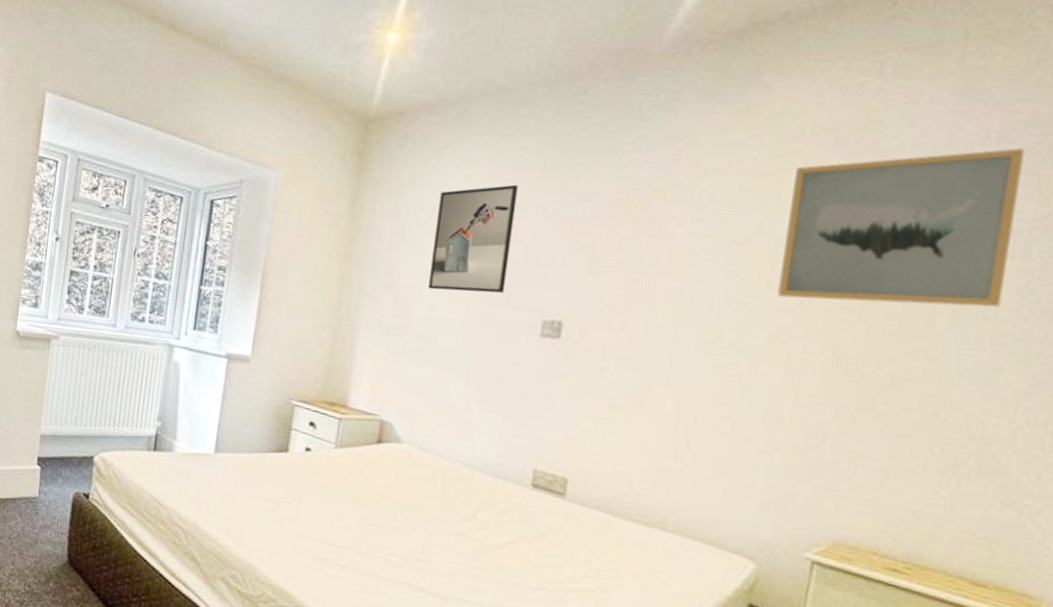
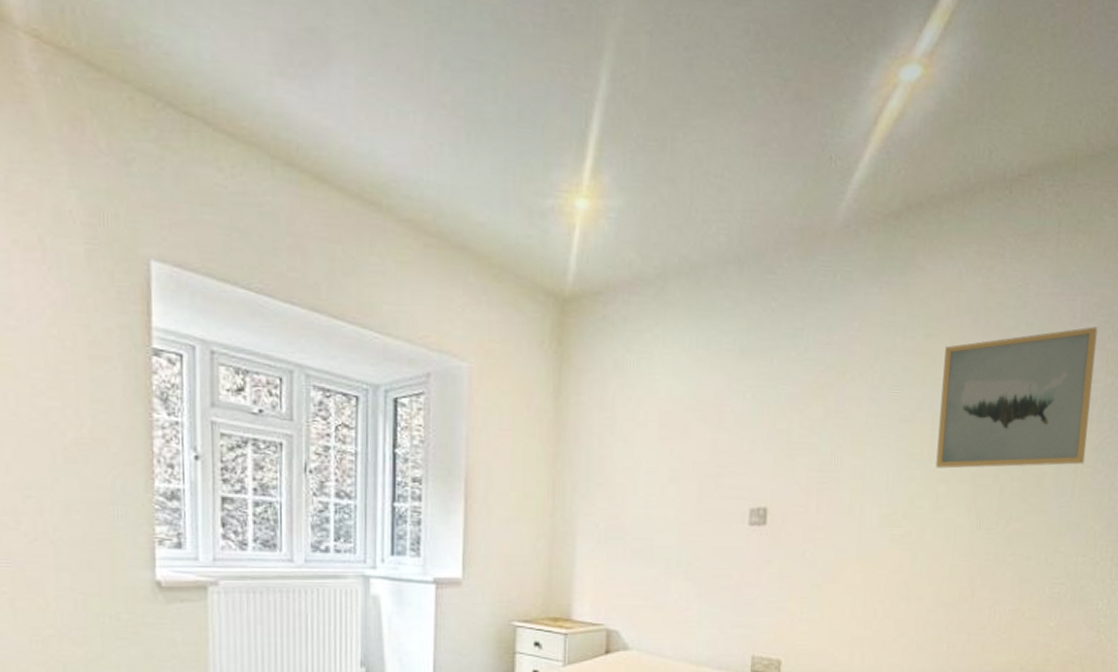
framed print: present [428,184,519,294] -> none [642,369,719,486]

